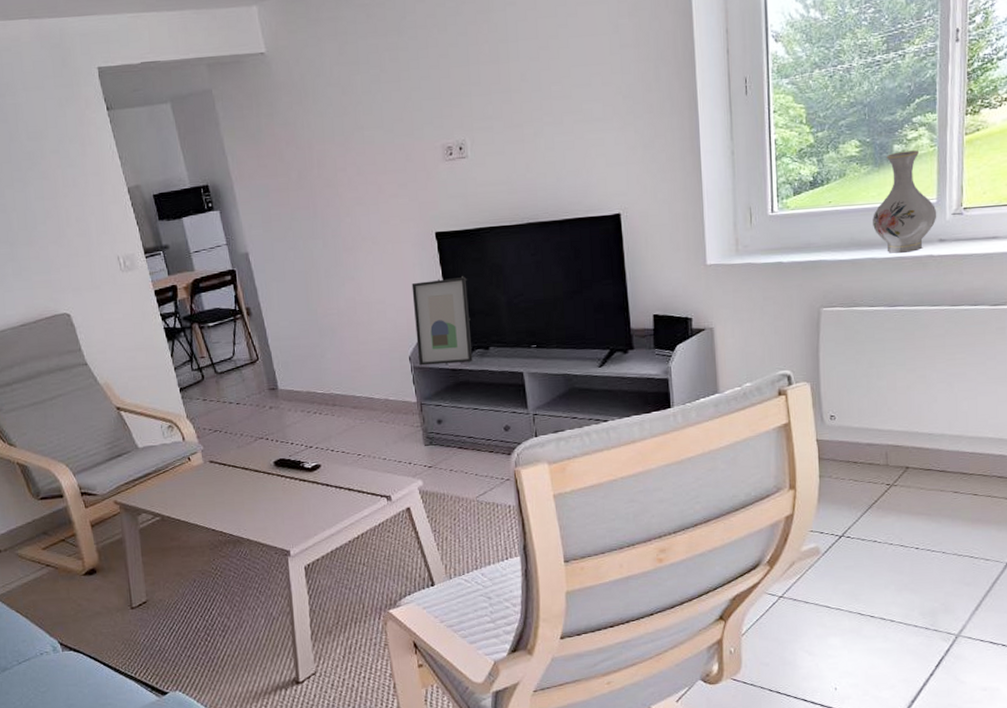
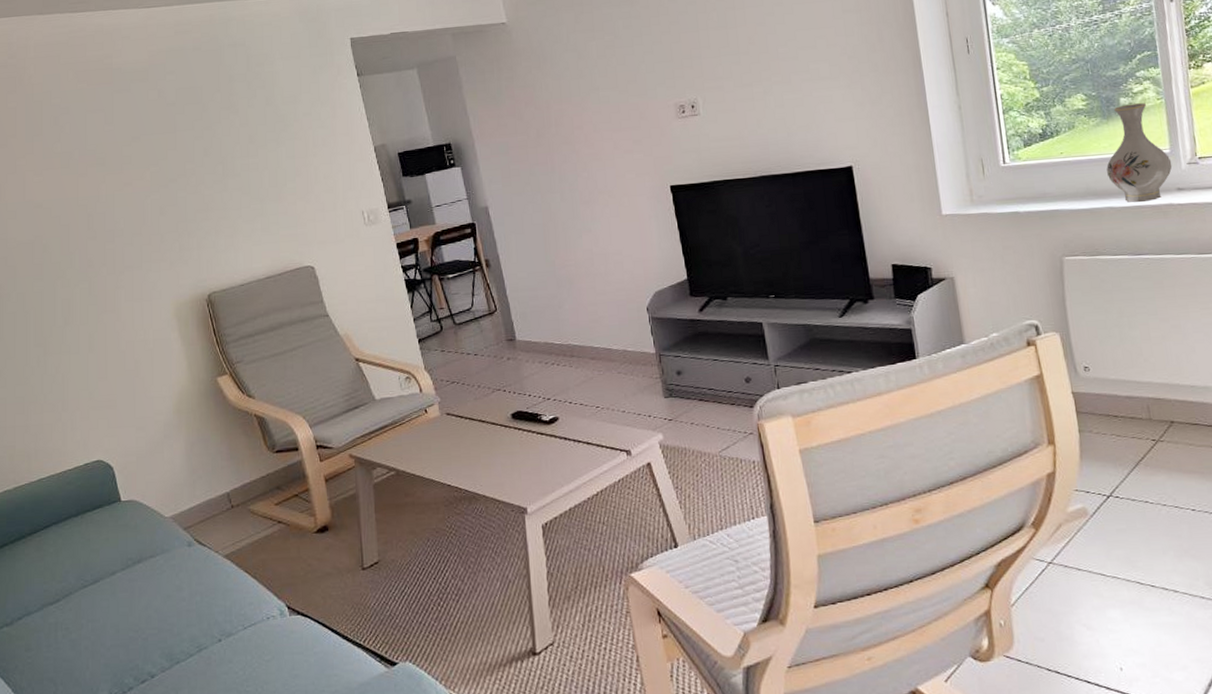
picture frame: present [411,276,473,366] -> none [648,228,711,316]

